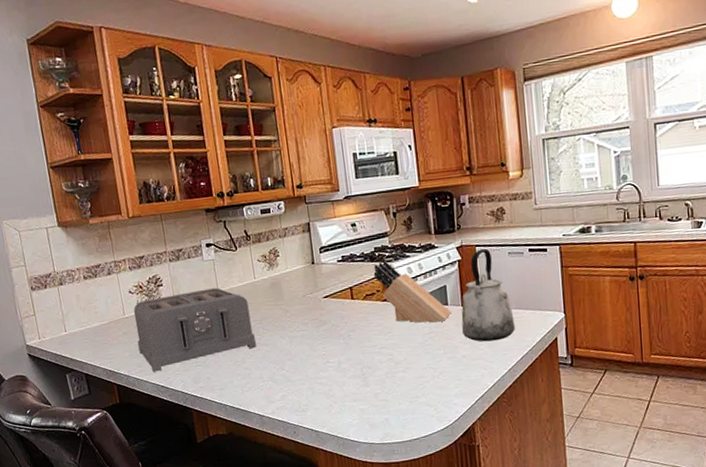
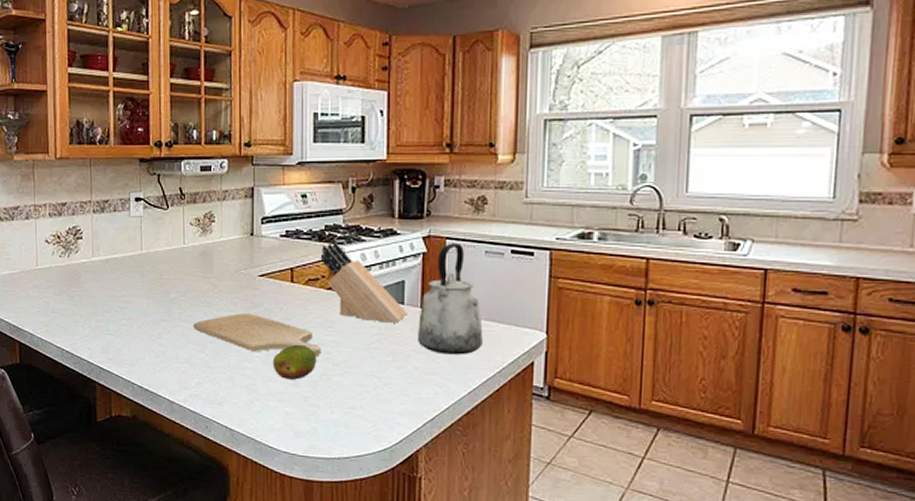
toaster: present [133,287,256,372] -> none [47,248,176,335]
chopping board: none [272,330,385,362] -> present [193,313,322,358]
fruit: none [344,350,382,382] -> present [272,344,317,380]

